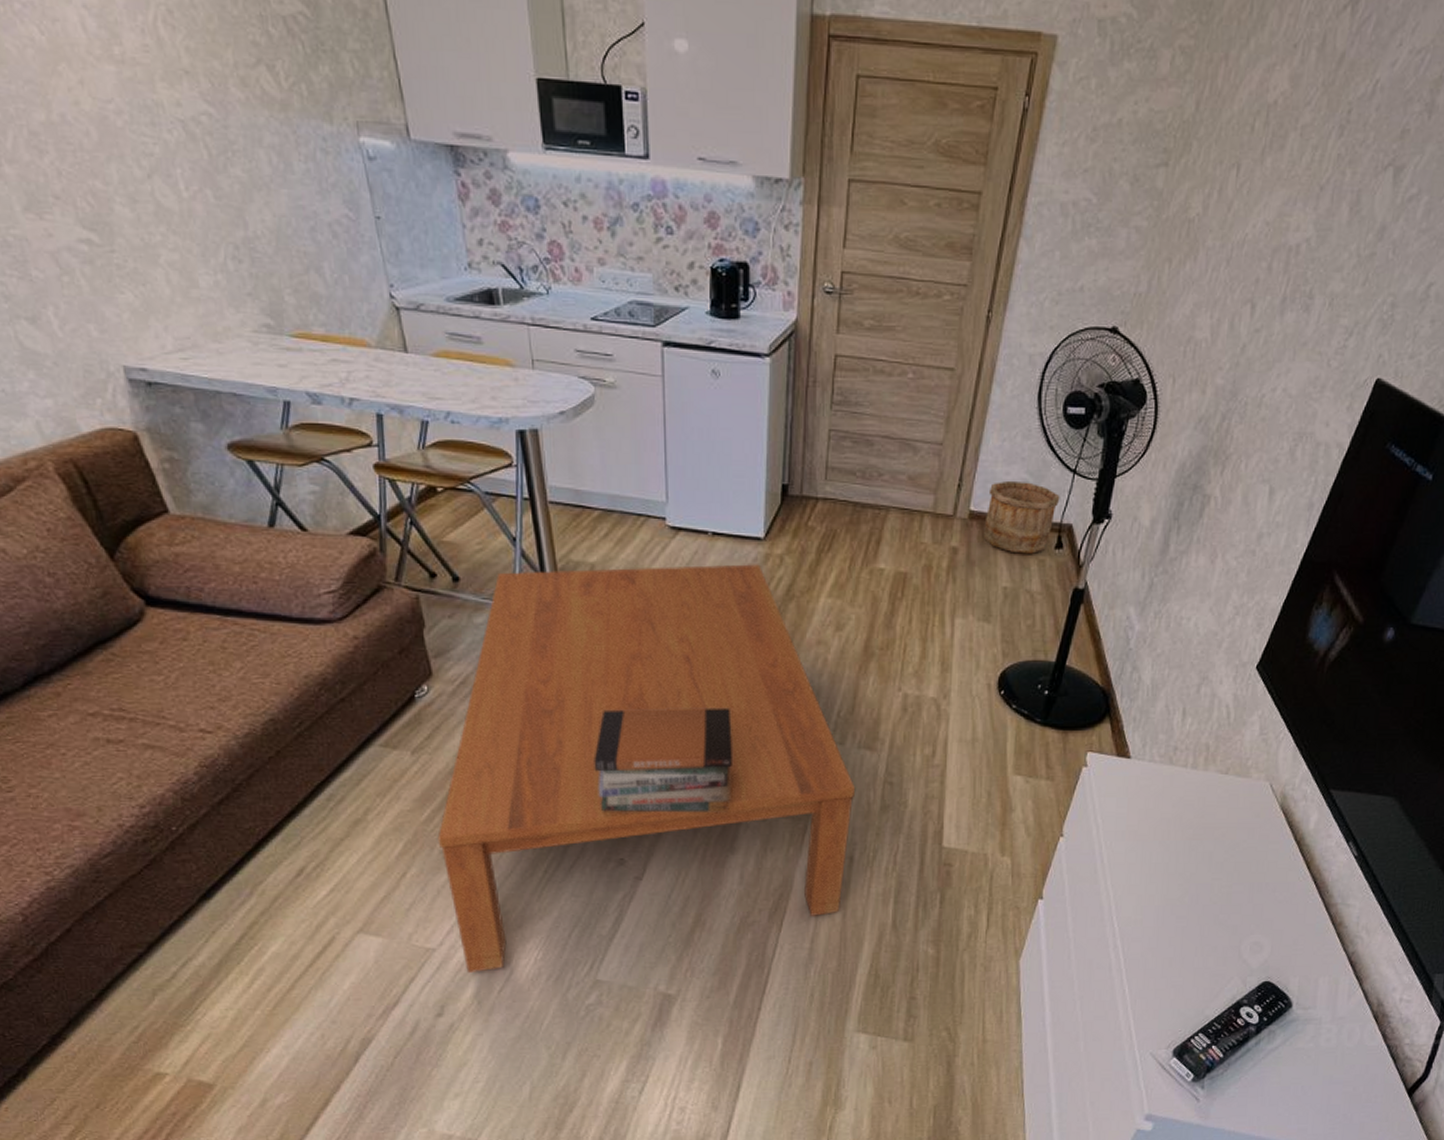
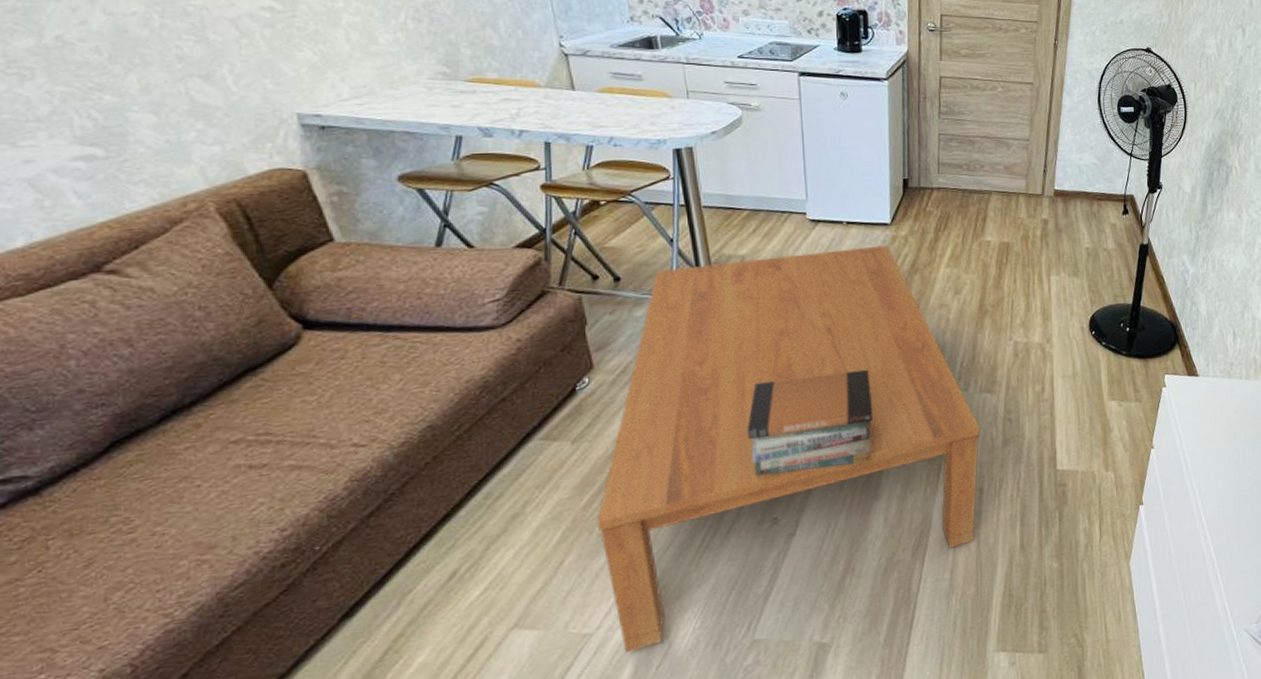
wooden bucket: present [984,480,1060,554] -> none [1067,164,1123,221]

